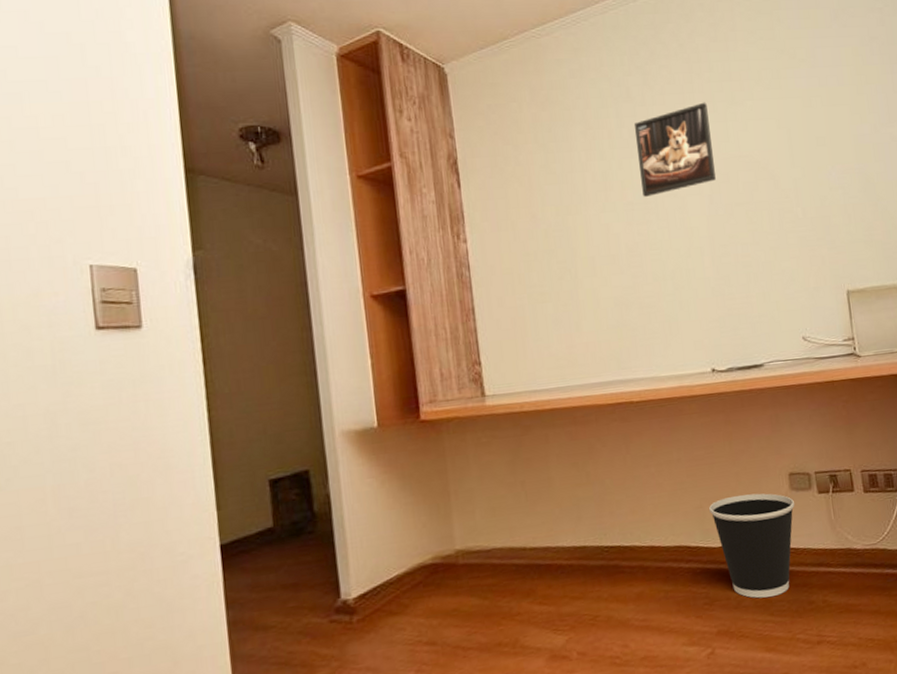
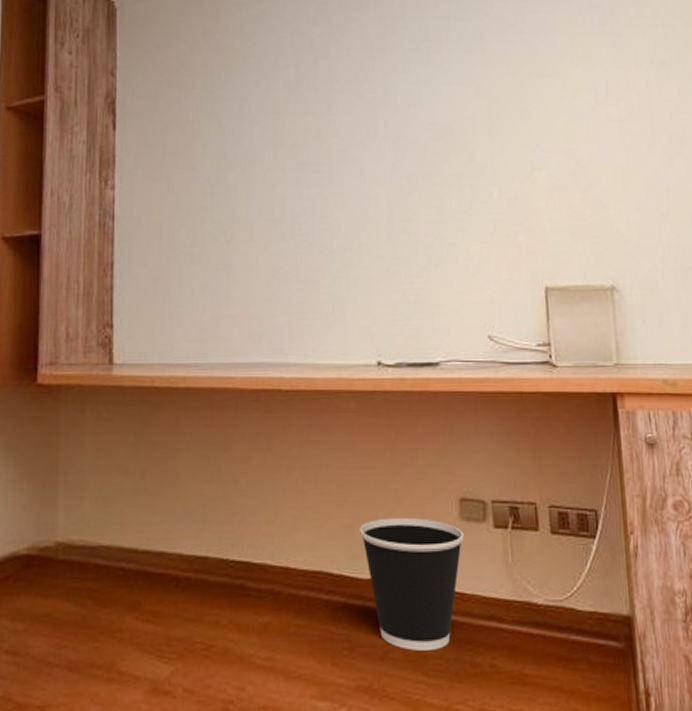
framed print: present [634,102,716,197] -> none [315,61,401,158]

